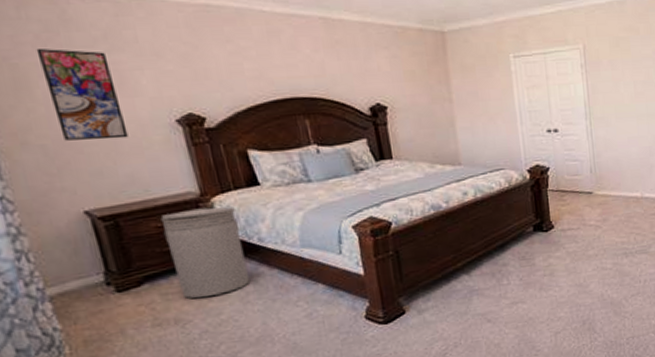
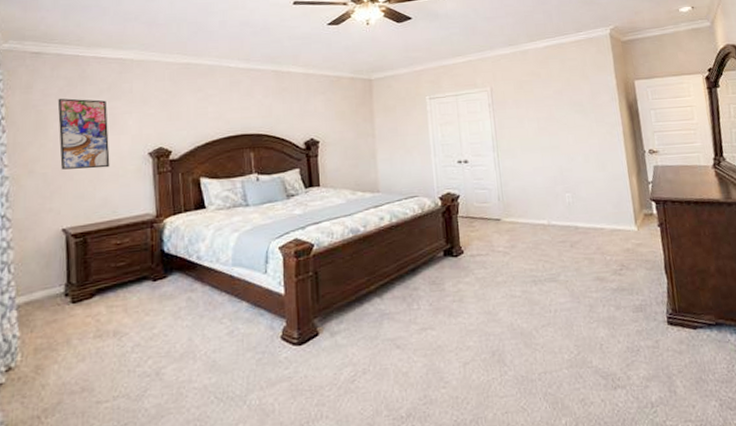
can: present [160,207,251,298] -> none [120,227,184,312]

